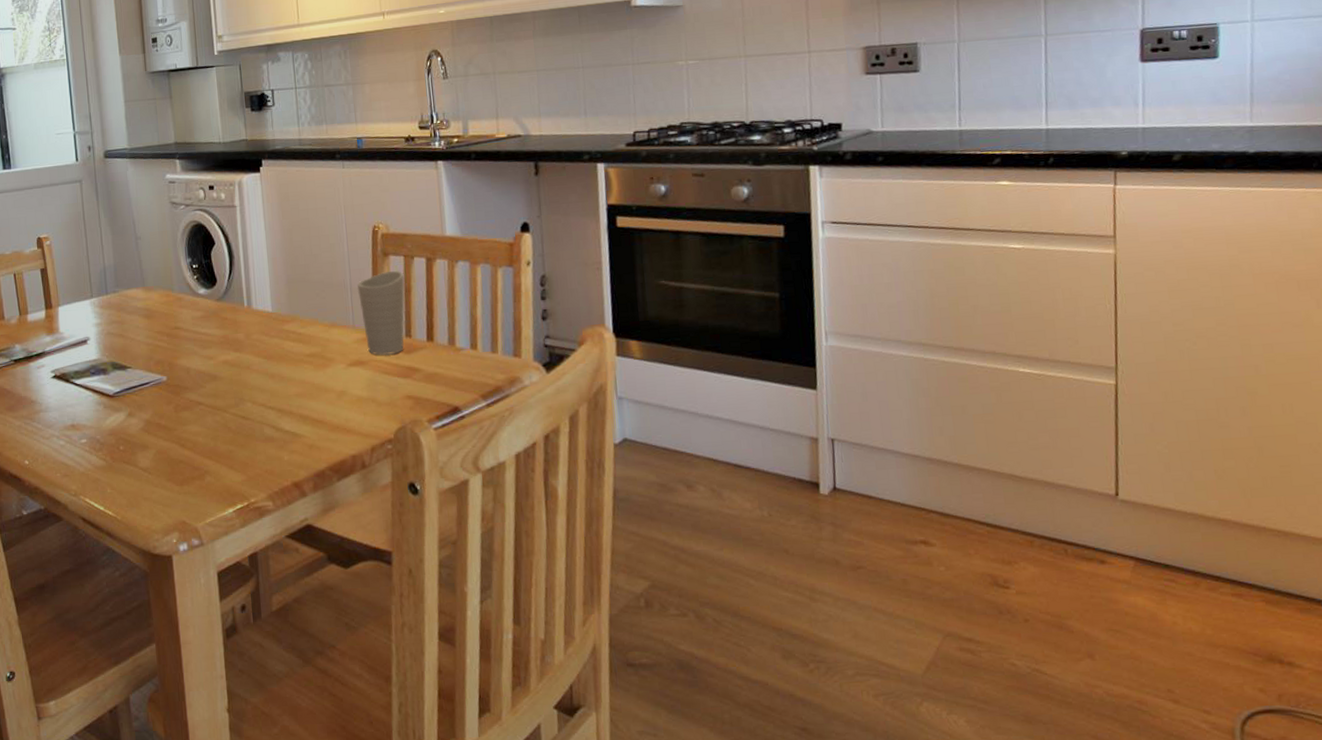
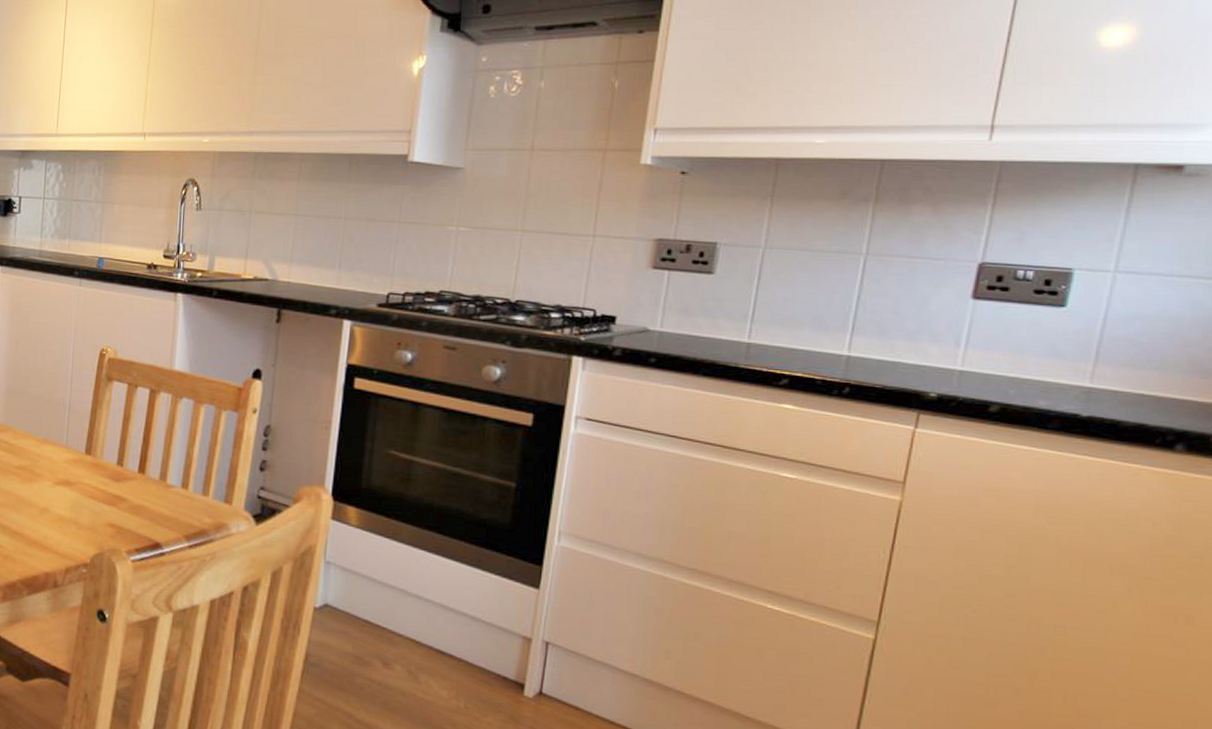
cup: present [357,270,405,356] -> none [75,396,125,481]

